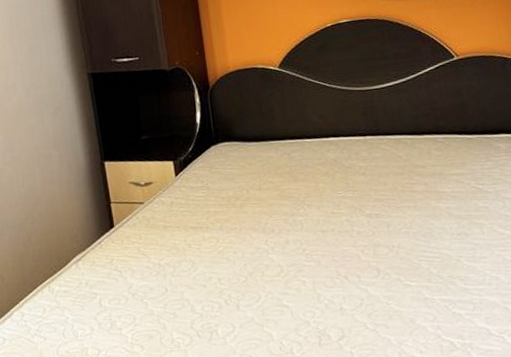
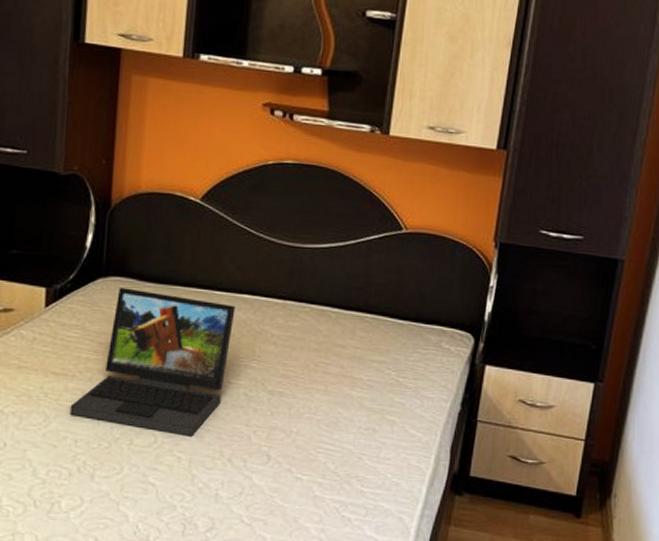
laptop: none [209,148,329,263] -> present [69,287,236,437]

